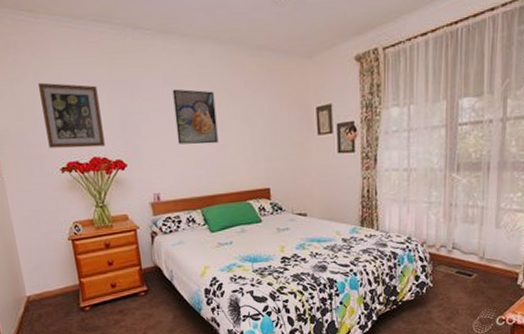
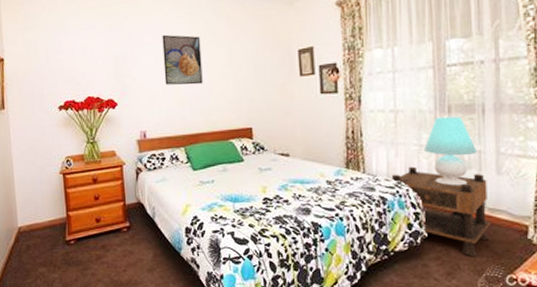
wall art: present [38,82,105,149] -> none [46,30,99,89]
nightstand: none [402,222,488,302] -> present [391,166,491,256]
table lamp: none [434,174,481,240] -> present [424,116,478,186]

